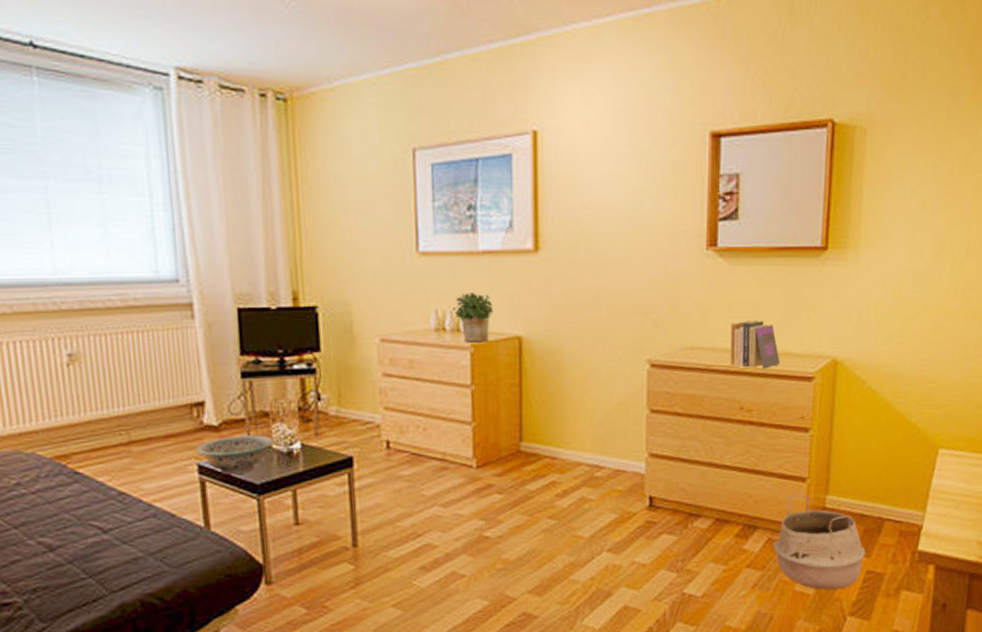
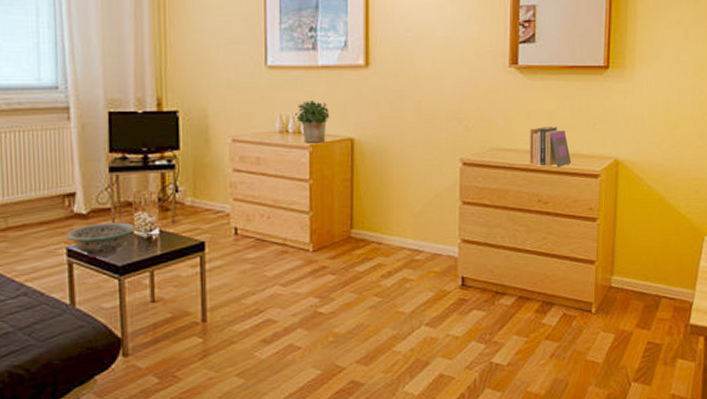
woven basket: present [772,494,866,590] -> none [567,275,646,359]

